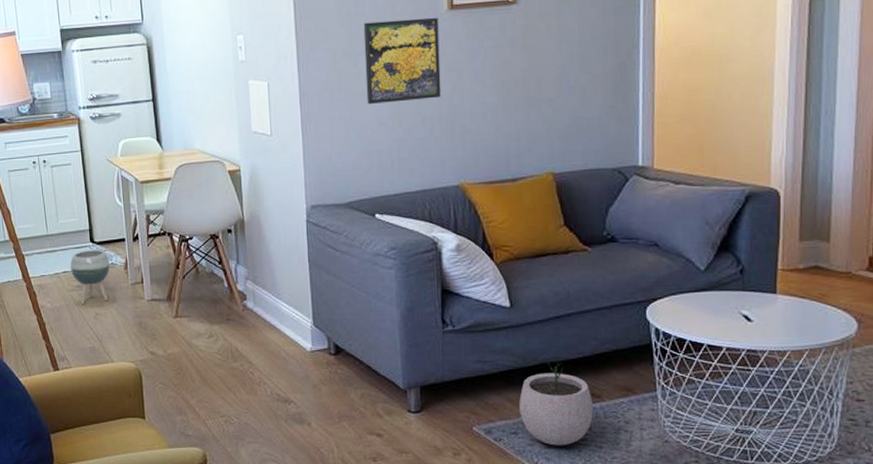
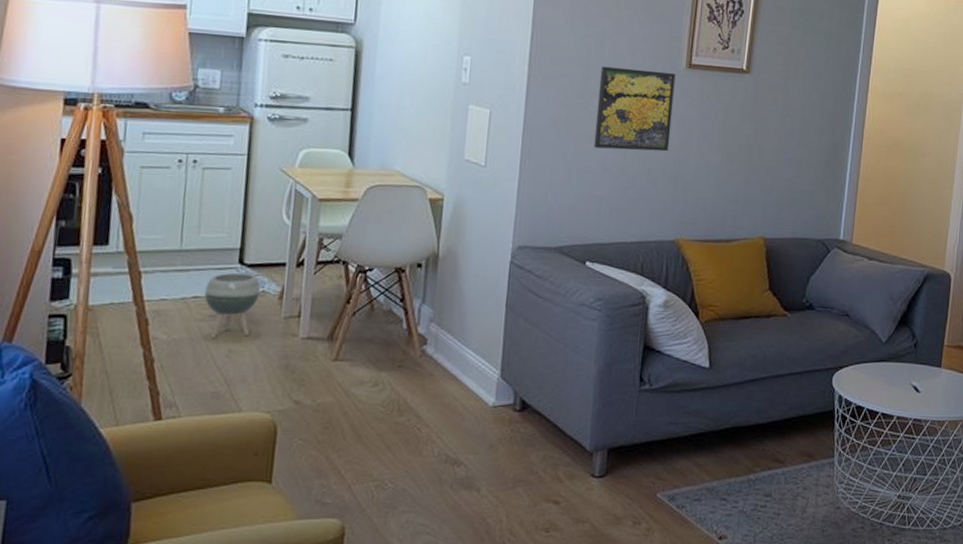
plant pot: present [519,360,593,446] -> none [705,424,776,513]

